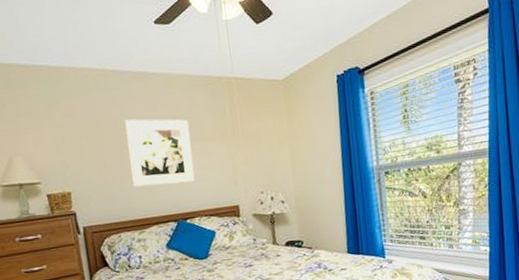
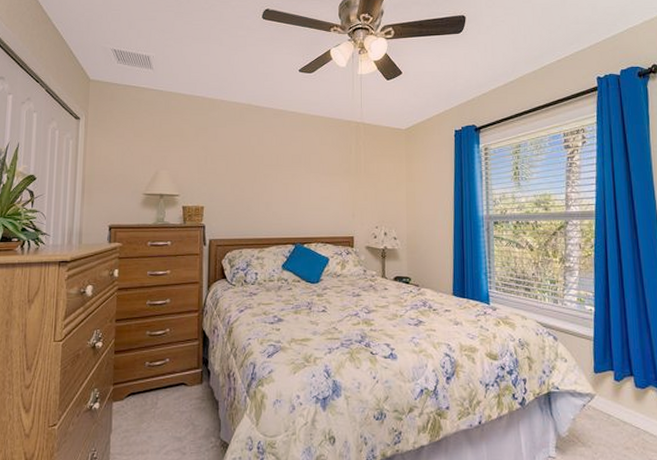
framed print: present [125,119,195,187] -> none [259,149,318,210]

